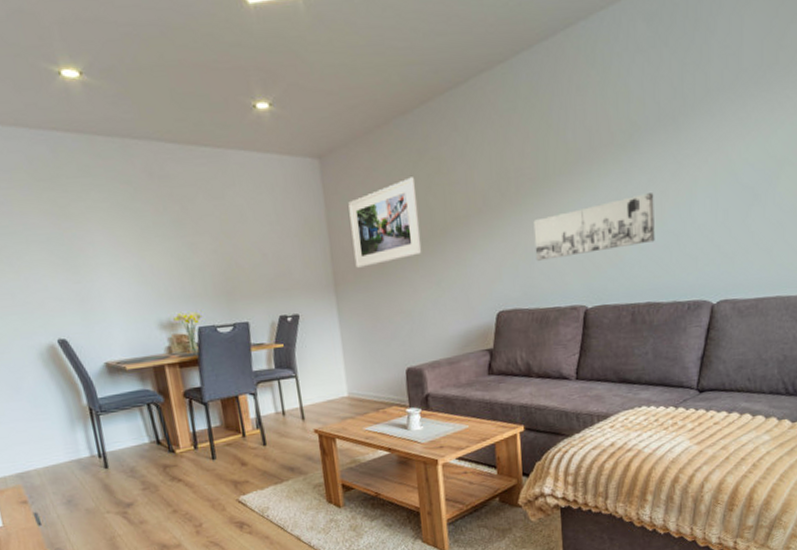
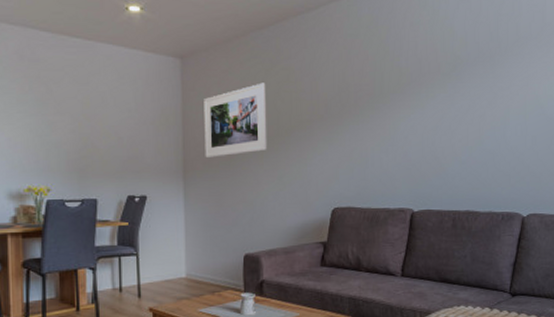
wall art: present [533,193,655,261] -> none [369,116,474,165]

